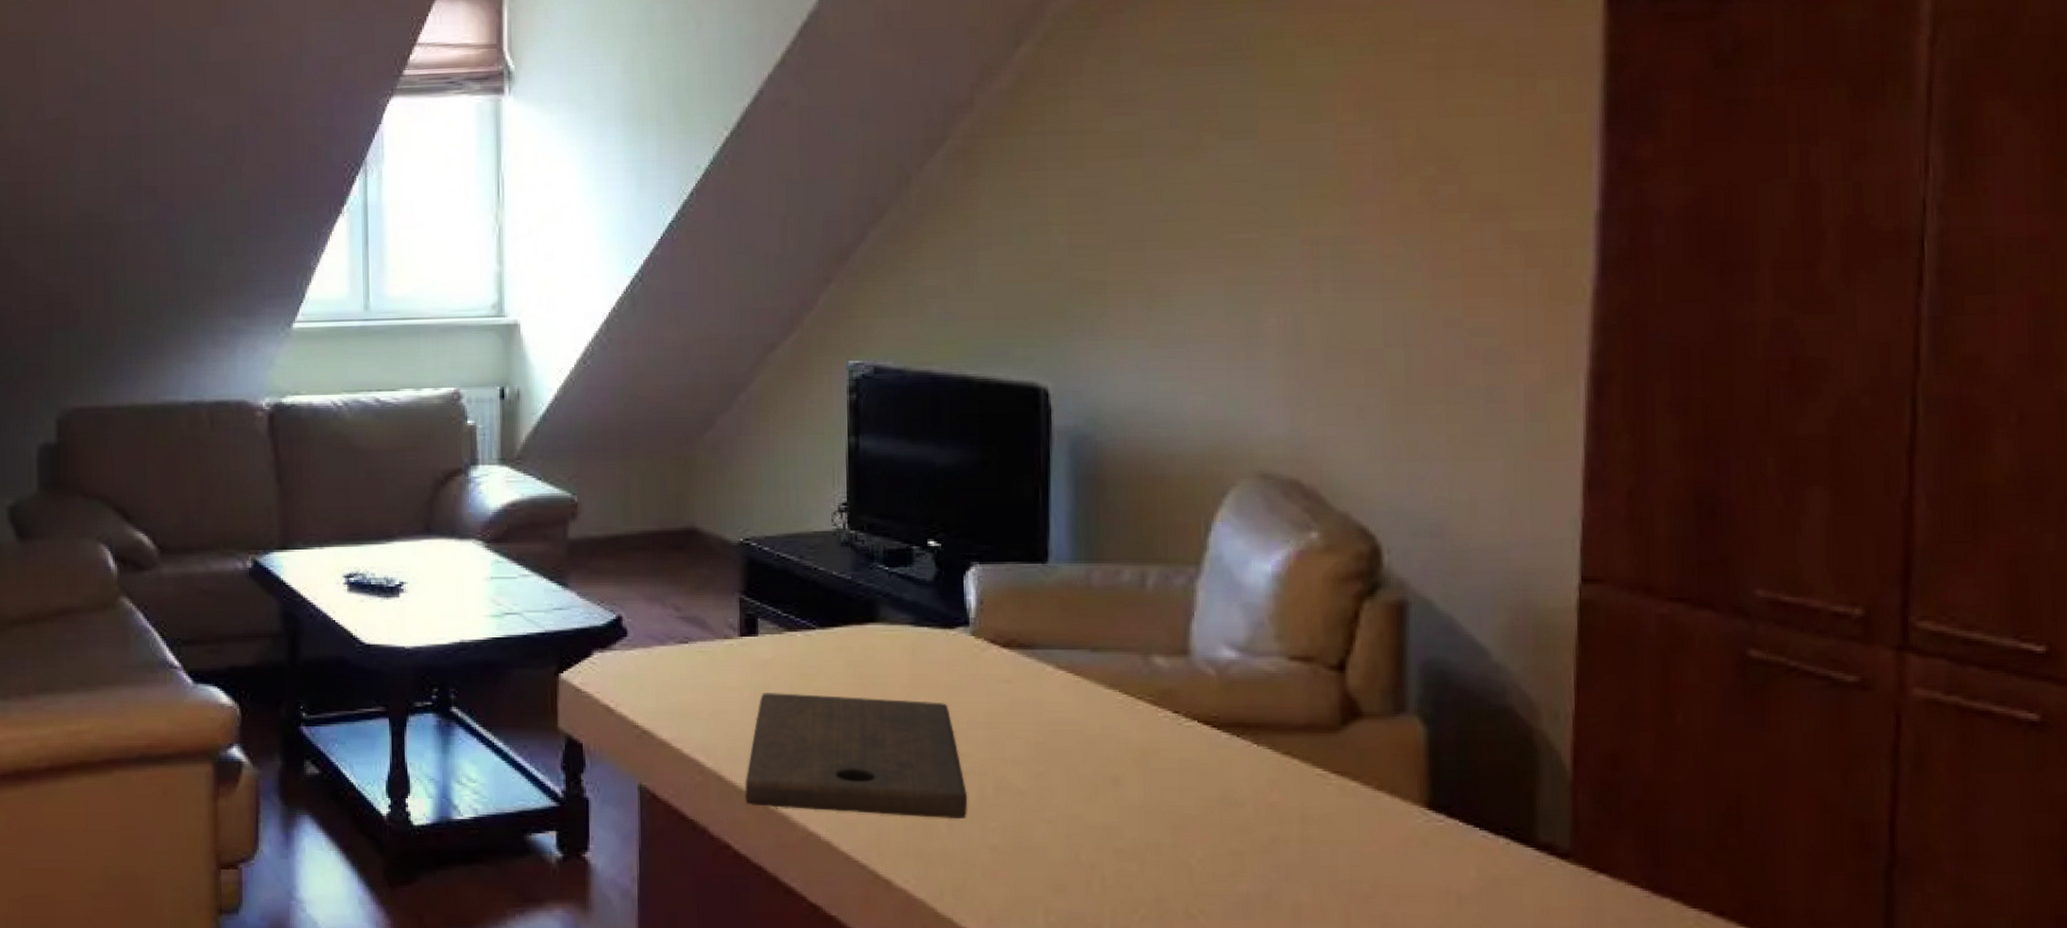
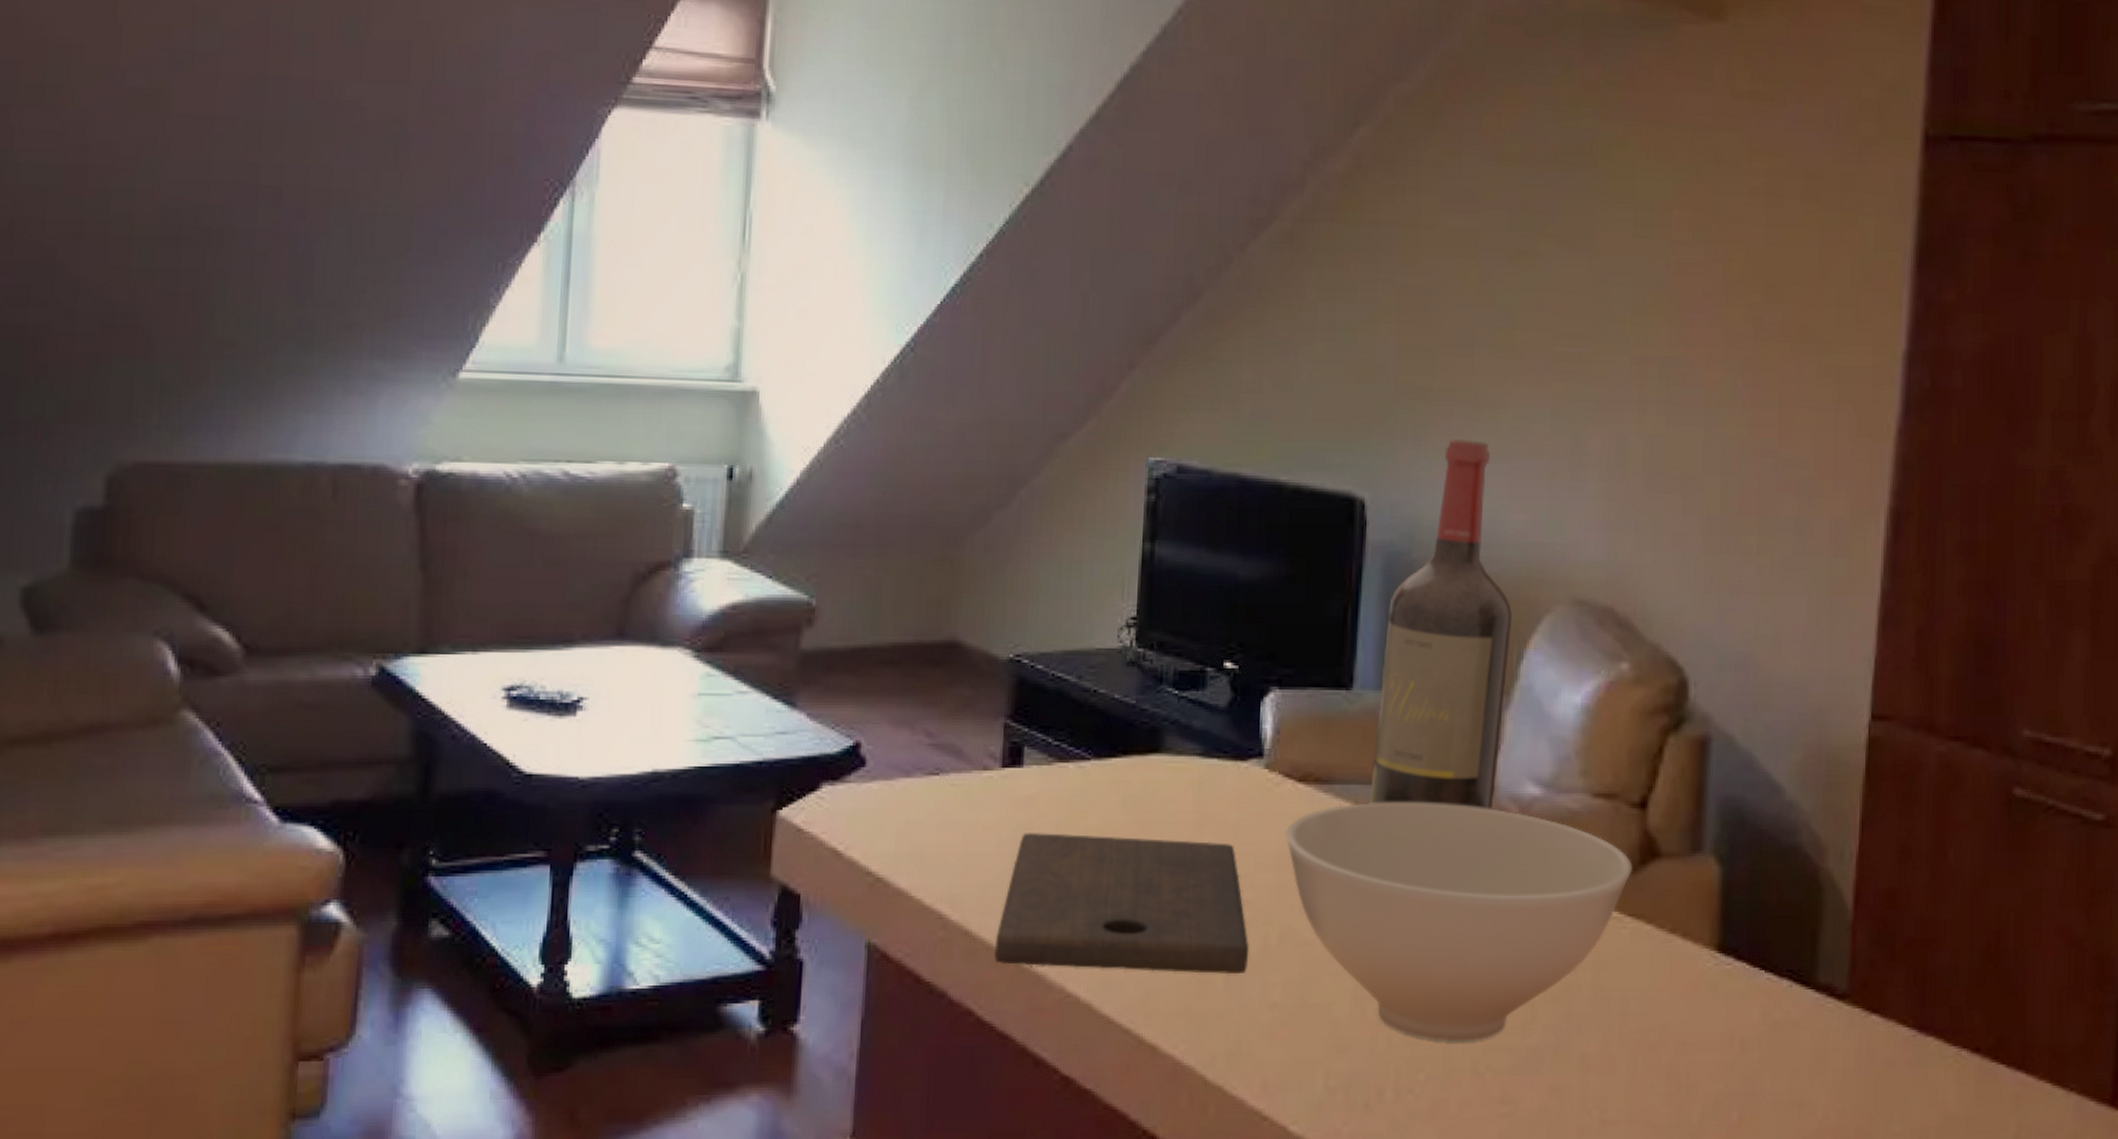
bowl: none [994,666,1334,886] -> present [1285,802,1633,1042]
wine bottle: none [1069,328,1199,672] -> present [1368,439,1513,810]

